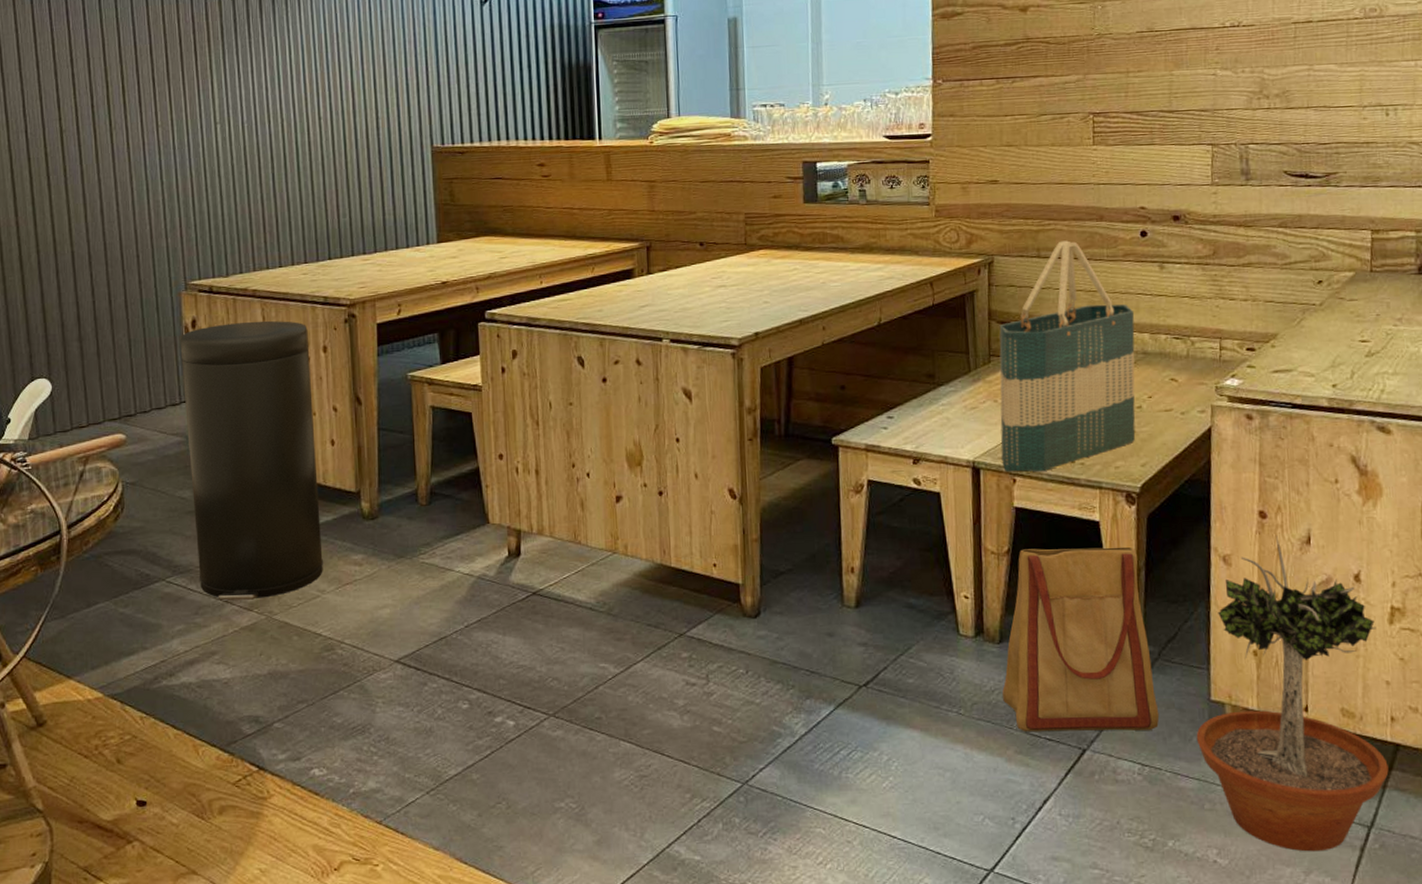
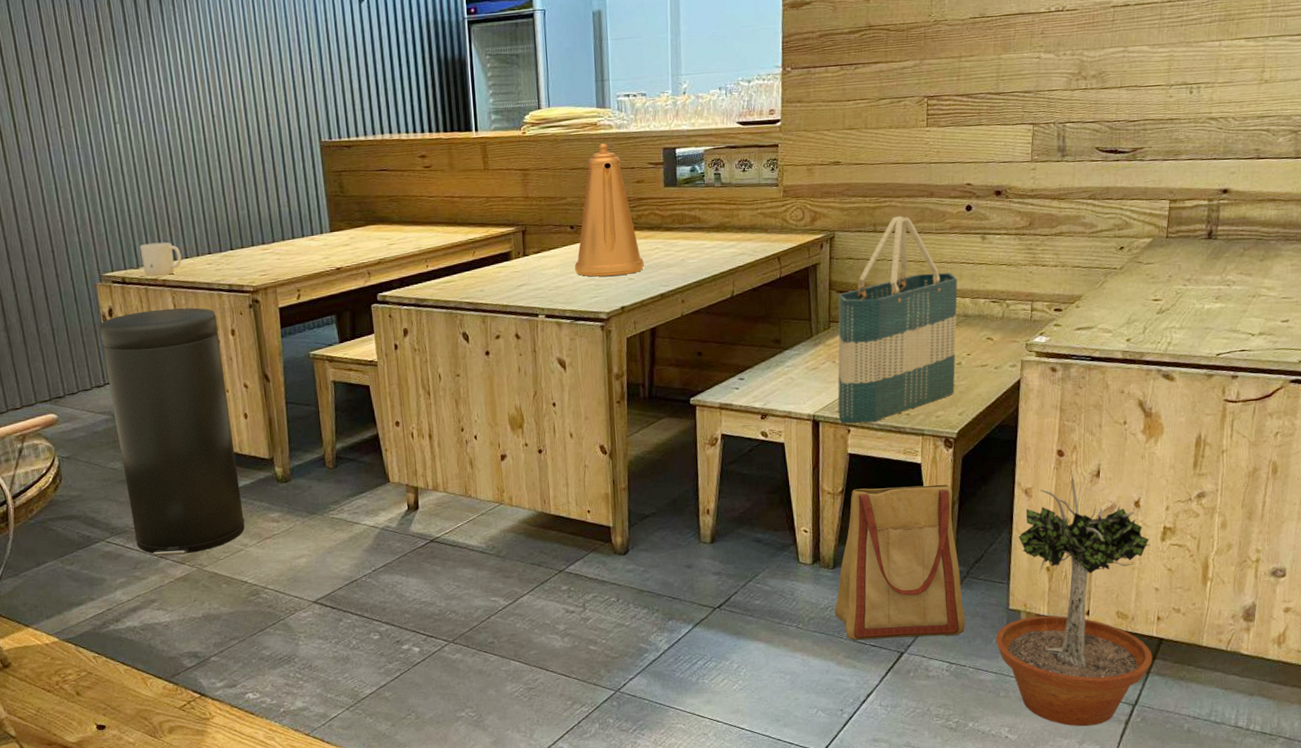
mug: none [231,249,275,287] -> present [139,242,182,277]
coffee pot: none [703,154,781,299] -> present [574,142,644,277]

